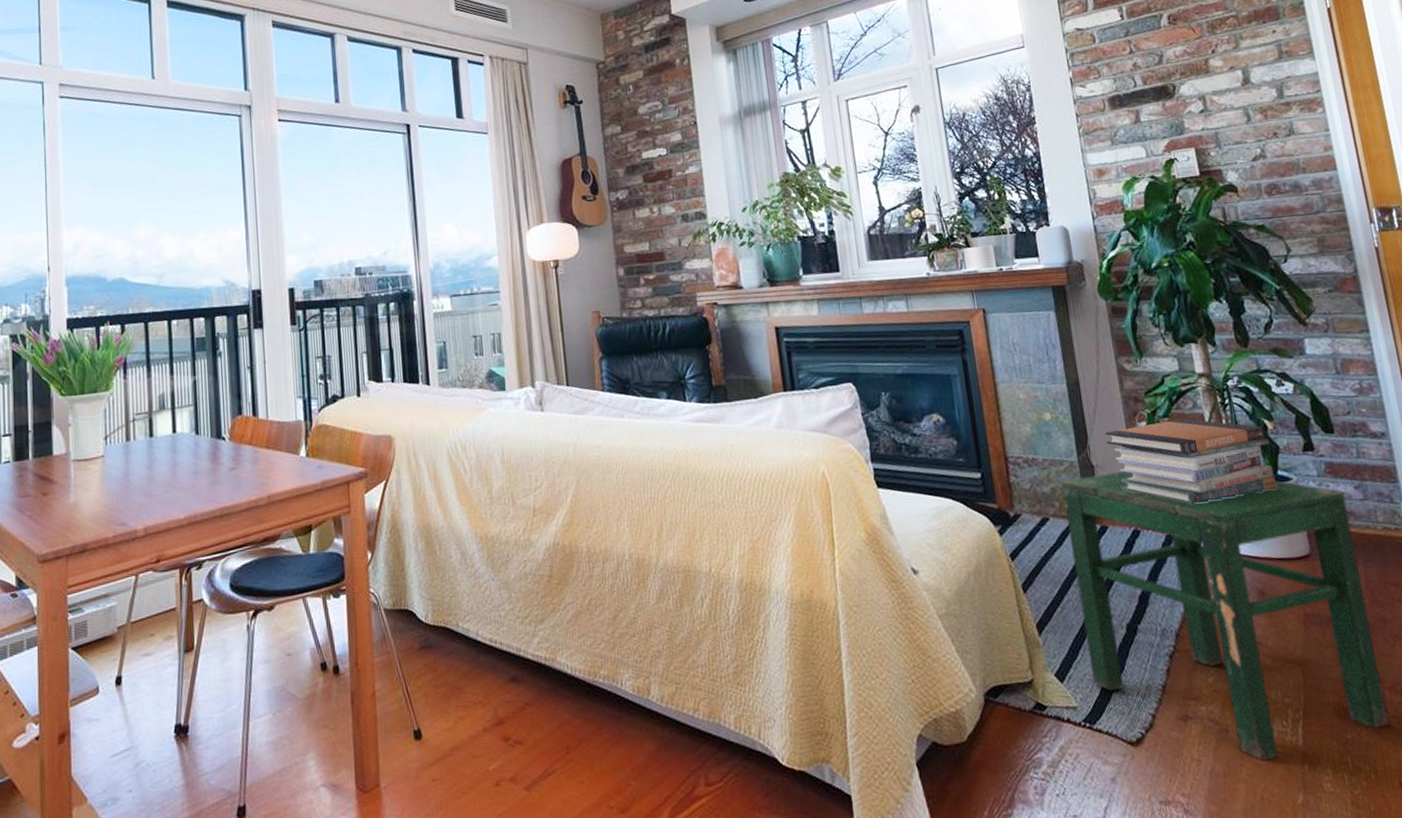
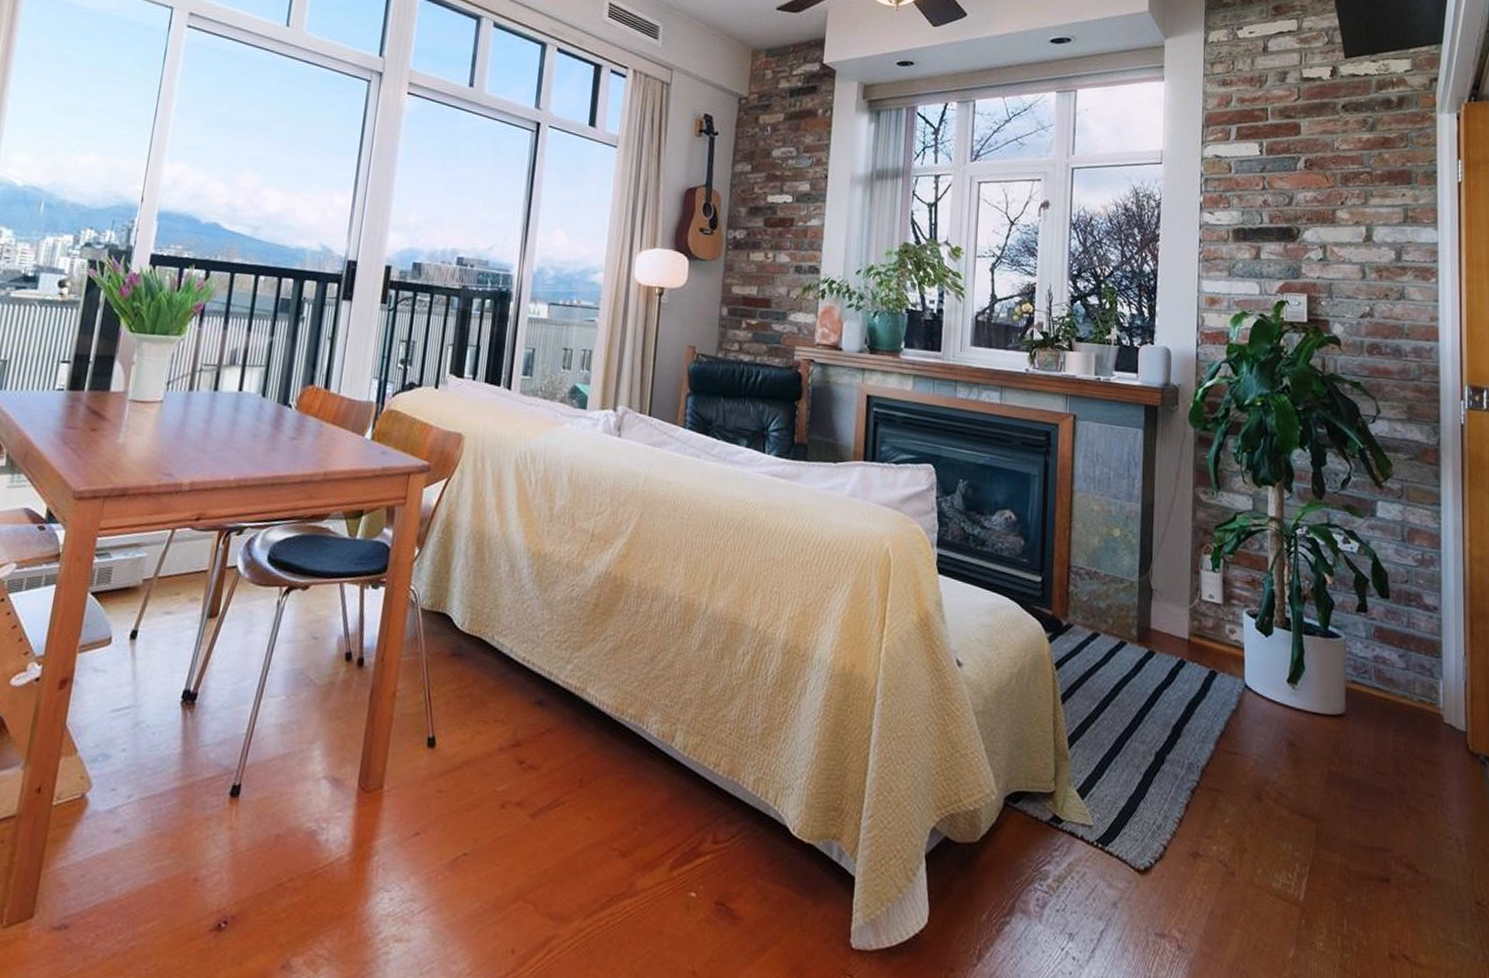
stool: present [1060,470,1389,762] -> none [1112,598,1391,911]
book stack: present [1105,418,1277,504] -> none [1169,557,1326,645]

